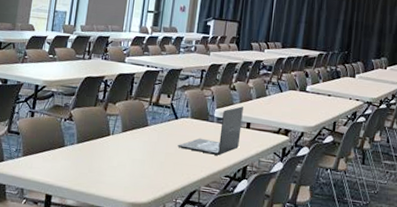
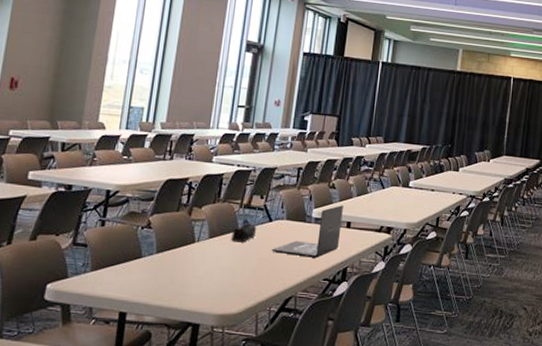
pencil case: none [141,116,165,138] -> present [231,220,257,243]

